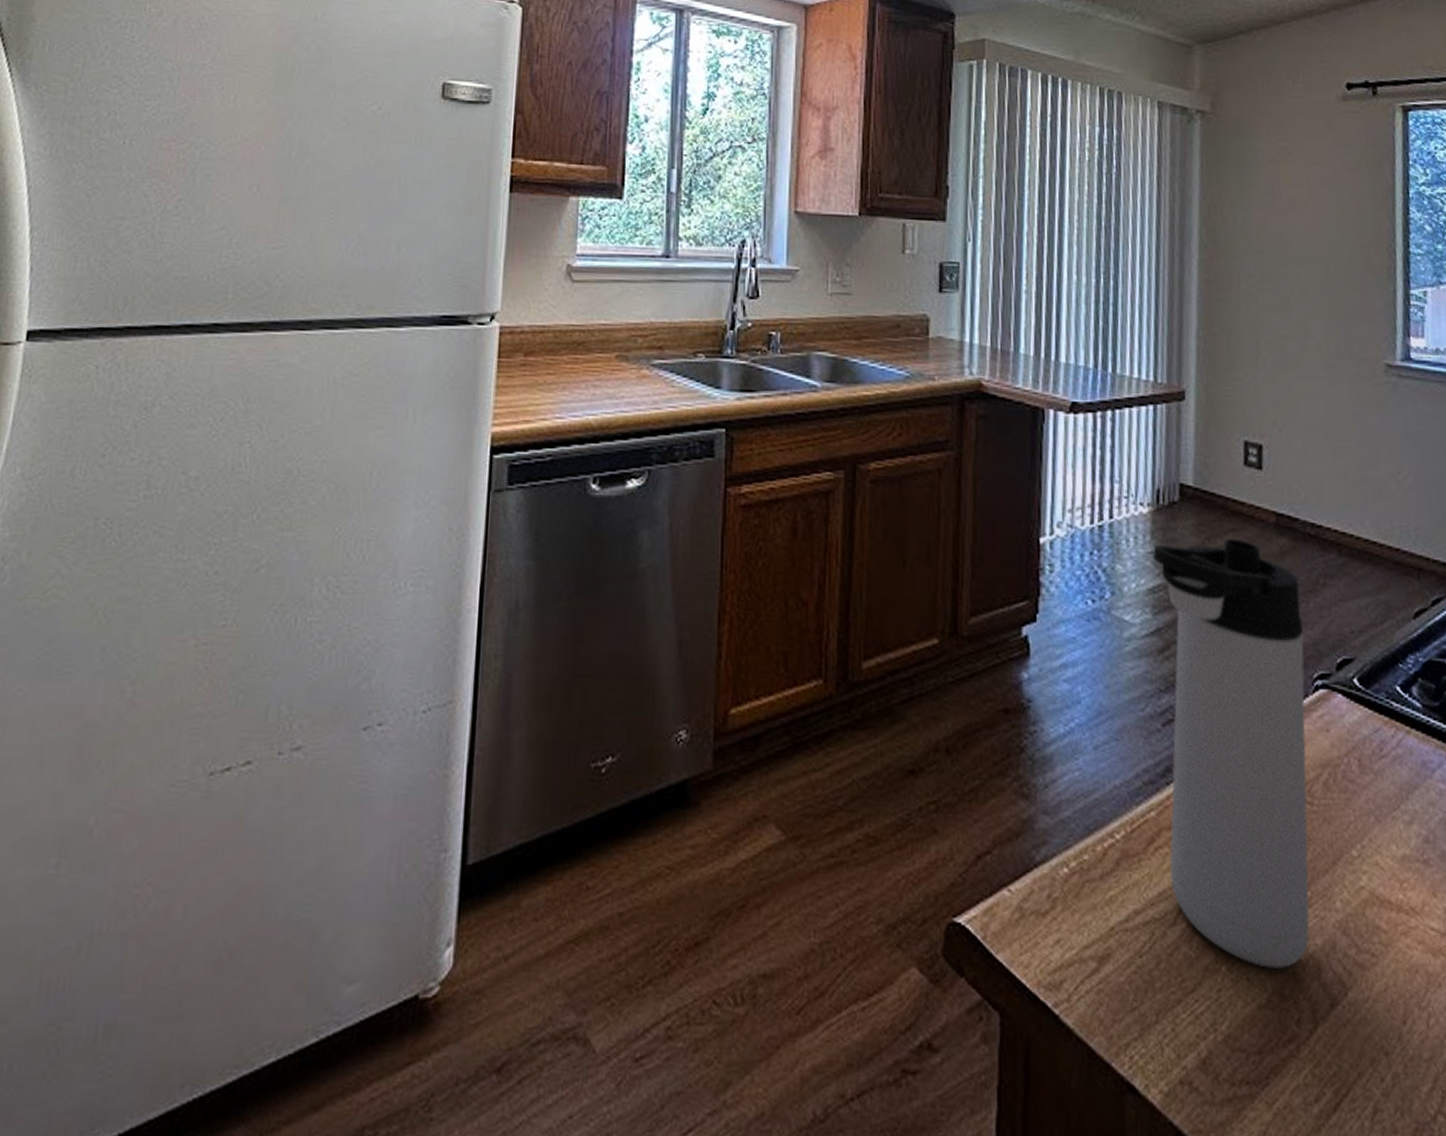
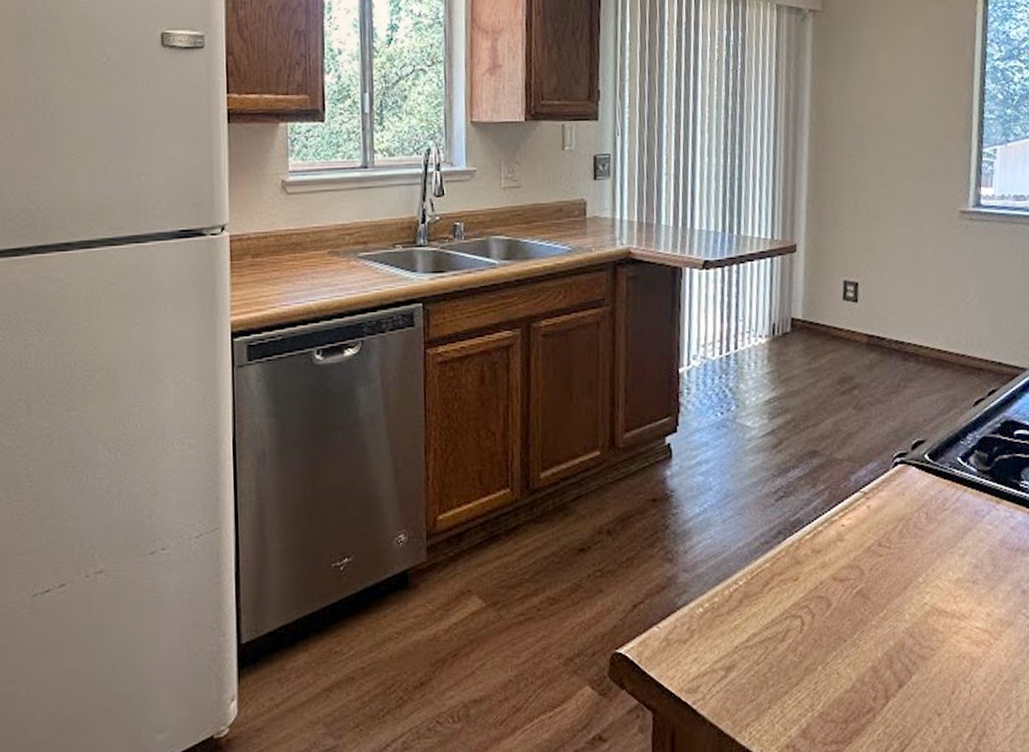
thermos bottle: present [1153,538,1310,968] -> none [769,357,888,665]

